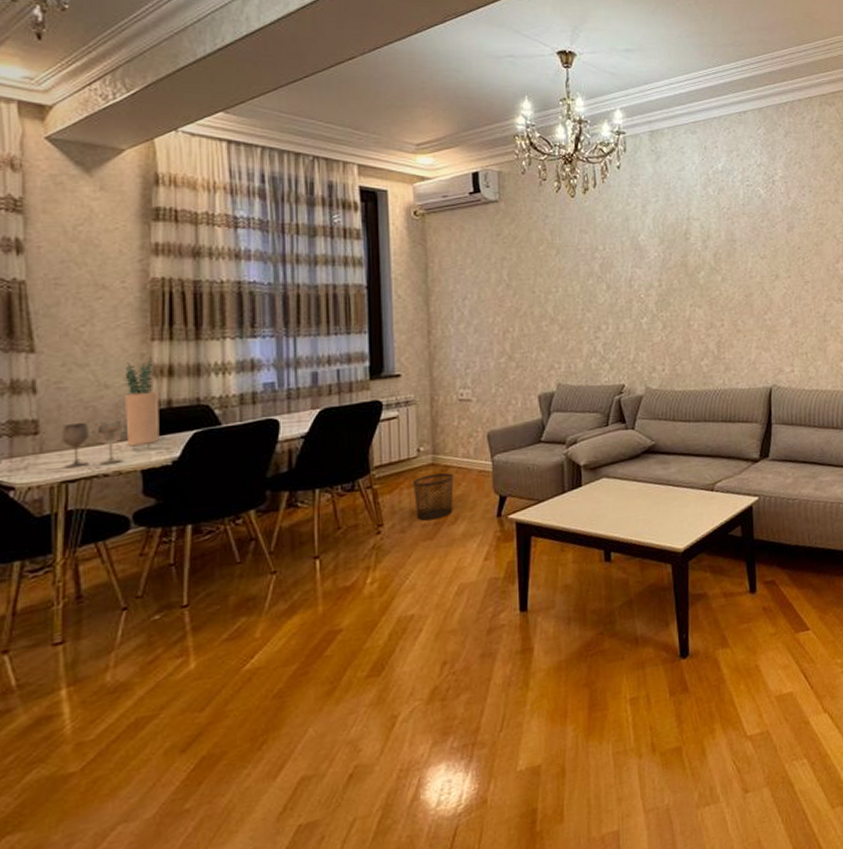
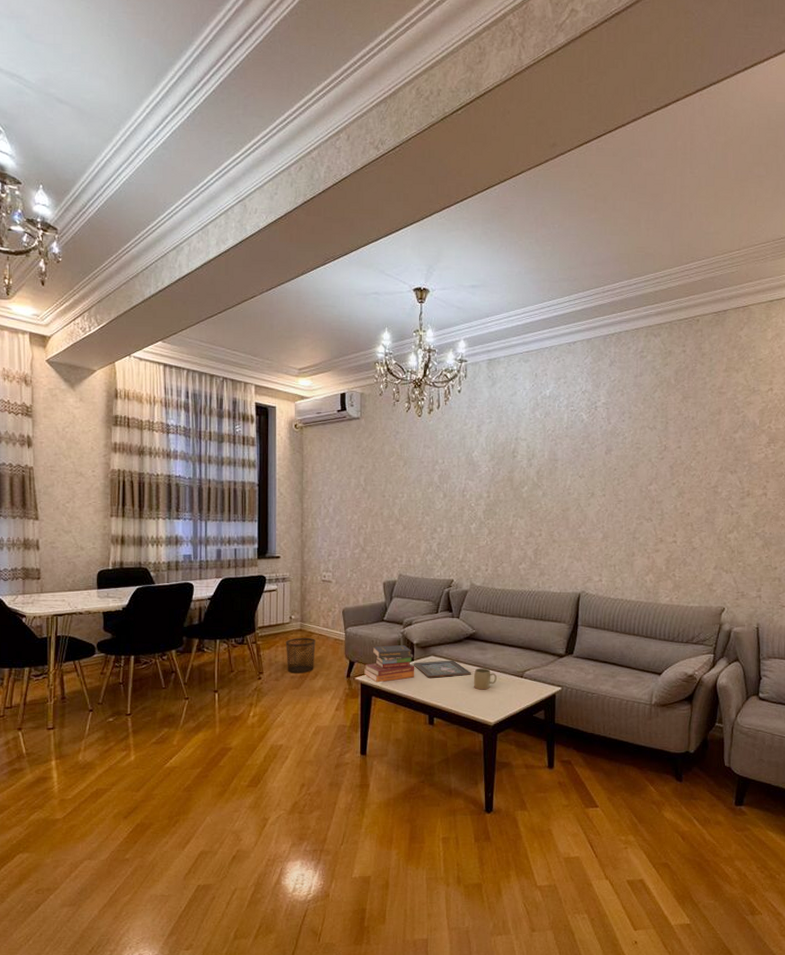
wineglass: present [62,421,124,469] -> none [54,574,92,606]
vase: present [125,357,160,447] -> none [94,529,115,594]
books: none [519,468,584,519] -> present [364,644,415,683]
decorative tray: none [581,480,653,506] -> present [413,660,471,679]
mug: none [656,484,683,512] -> present [474,668,497,690]

